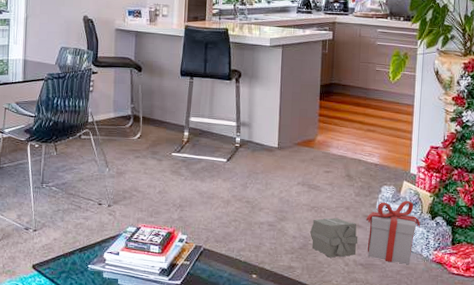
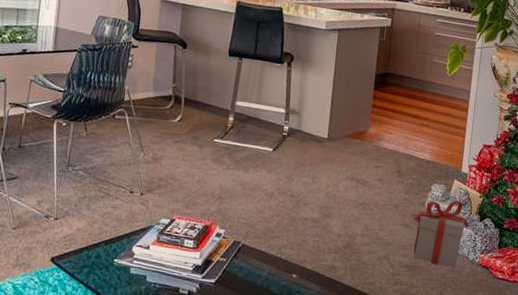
gift box: present [310,218,358,258] -> none [356,215,405,258]

